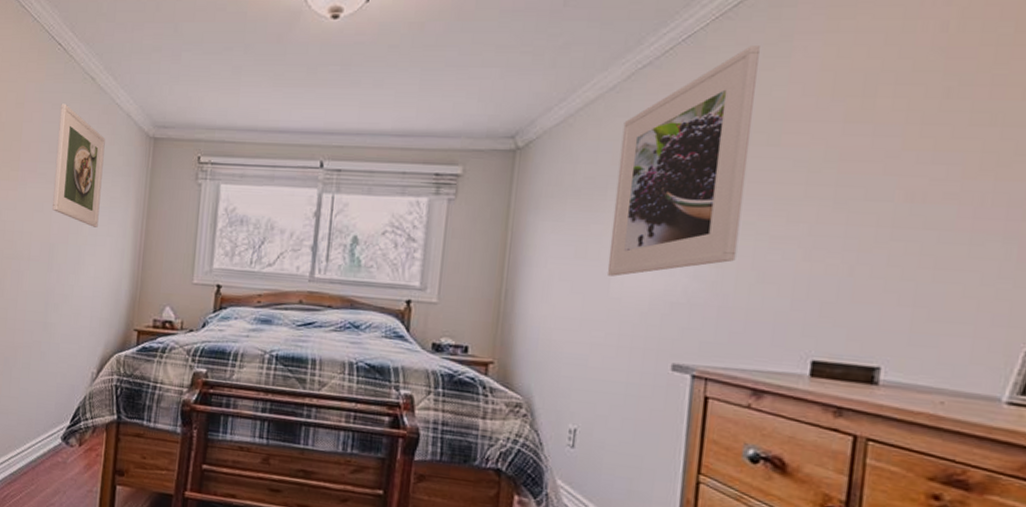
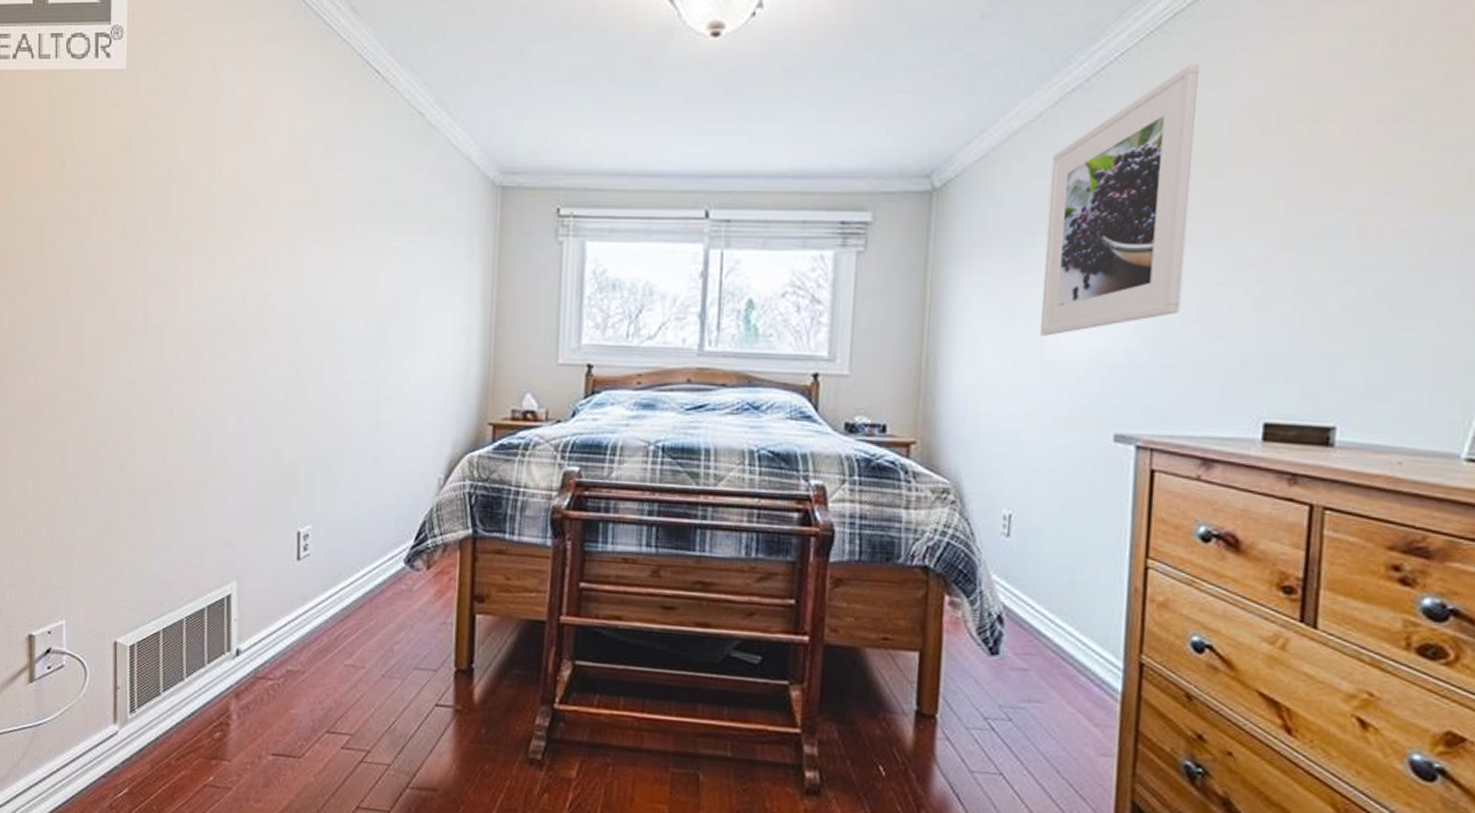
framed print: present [52,103,105,227] -> none [378,146,441,299]

